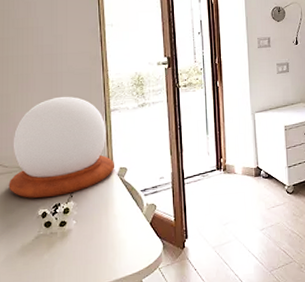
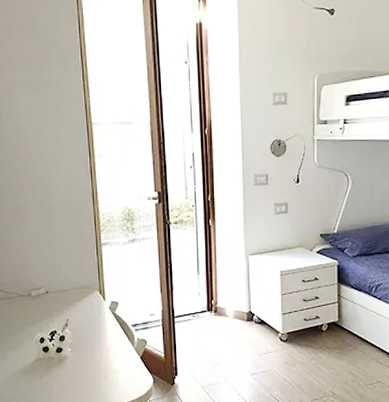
snow globe: present [8,96,115,199] -> none [9,227,107,325]

